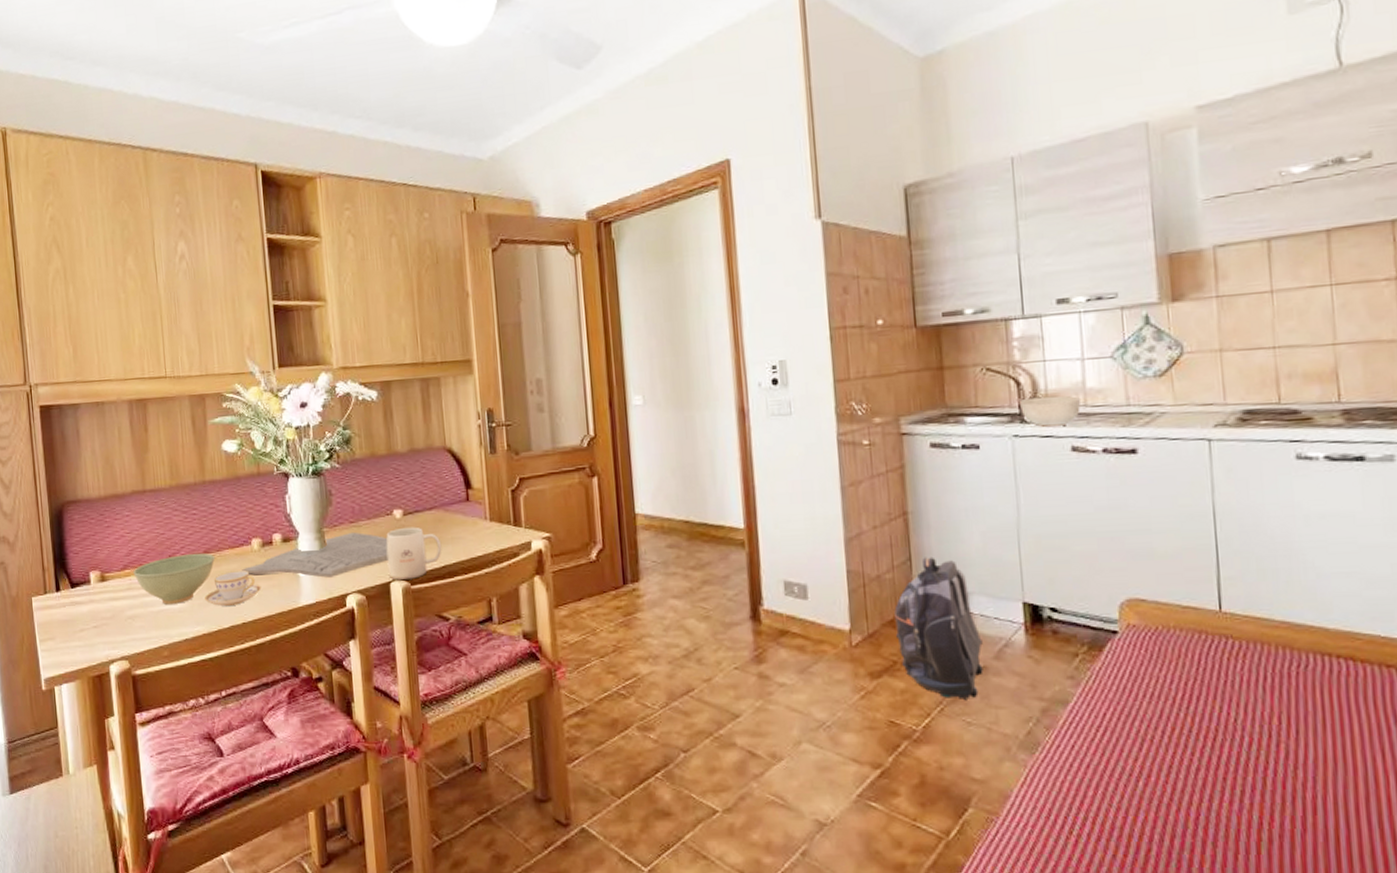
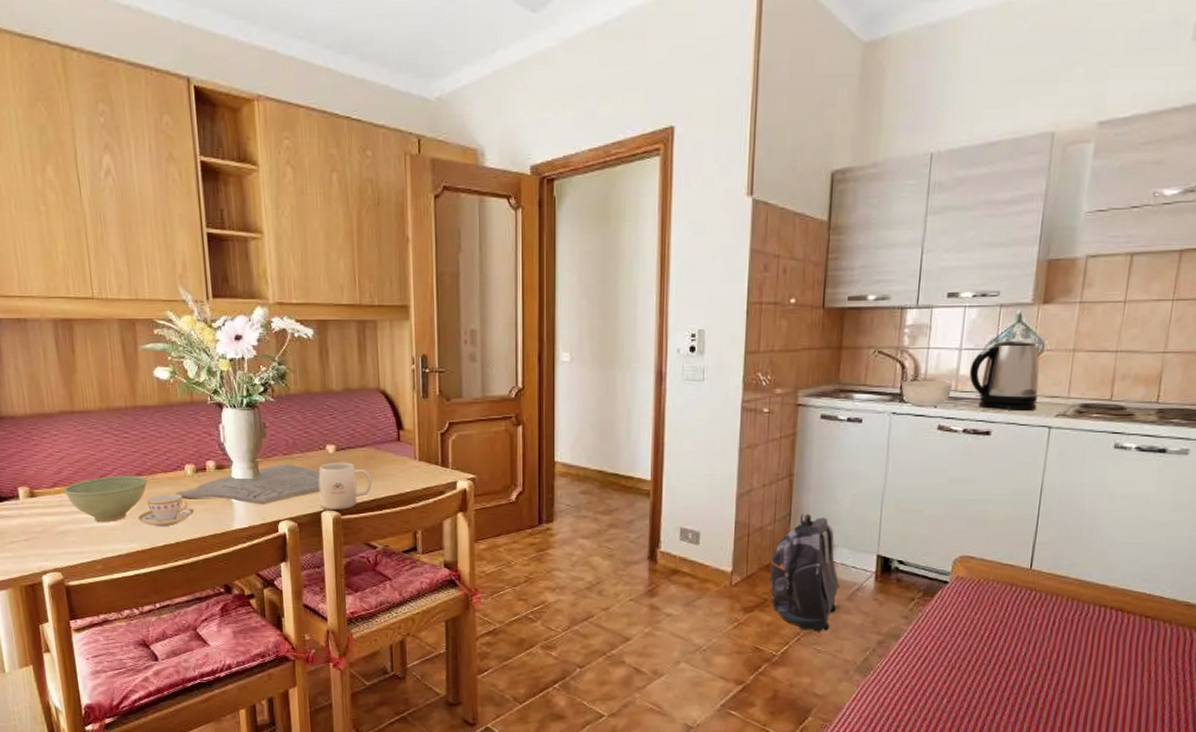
kettle: none [1097,344,1189,425] -> present [969,340,1041,410]

